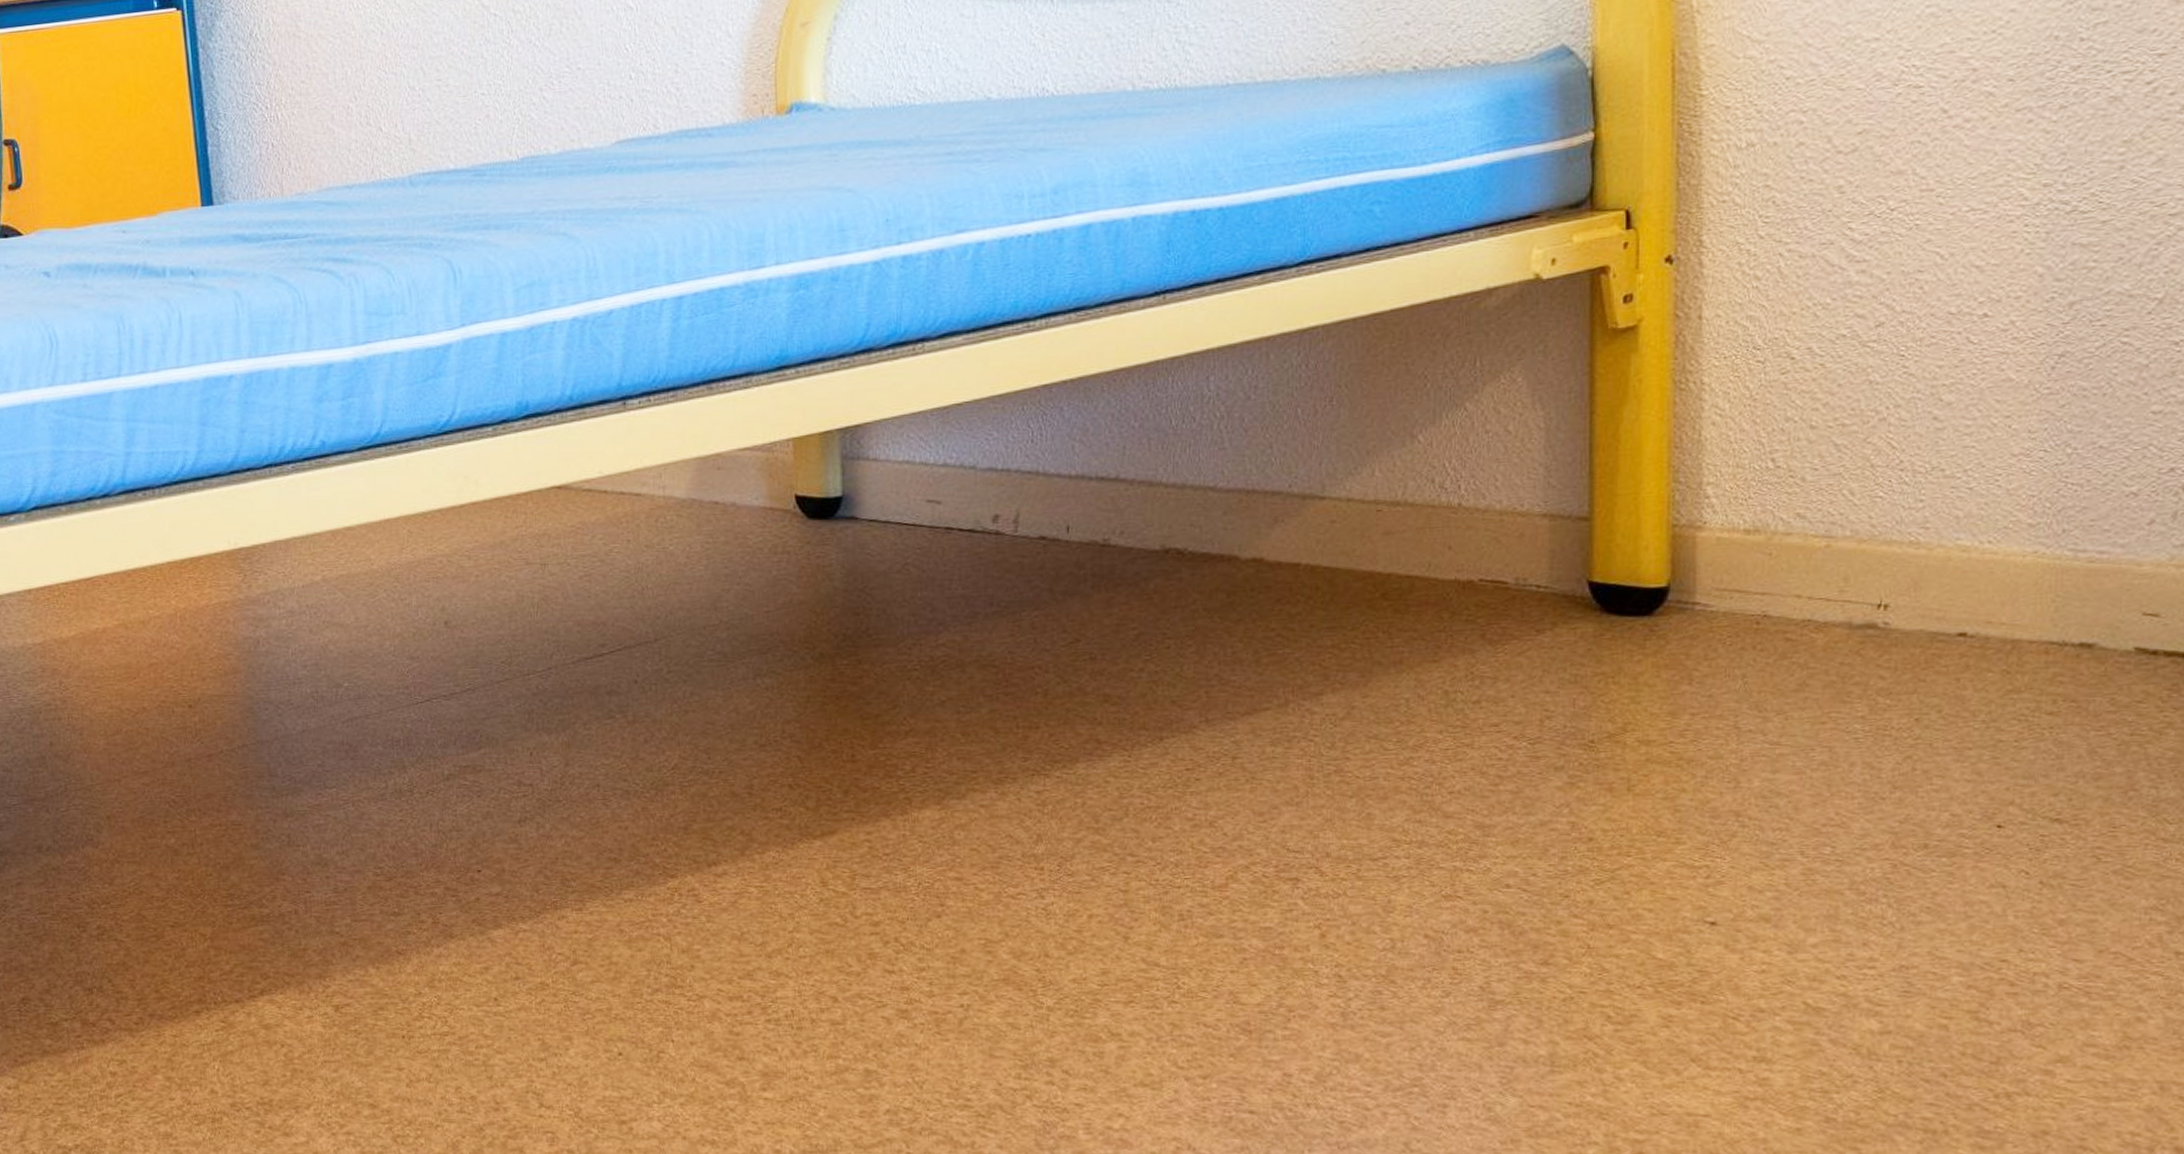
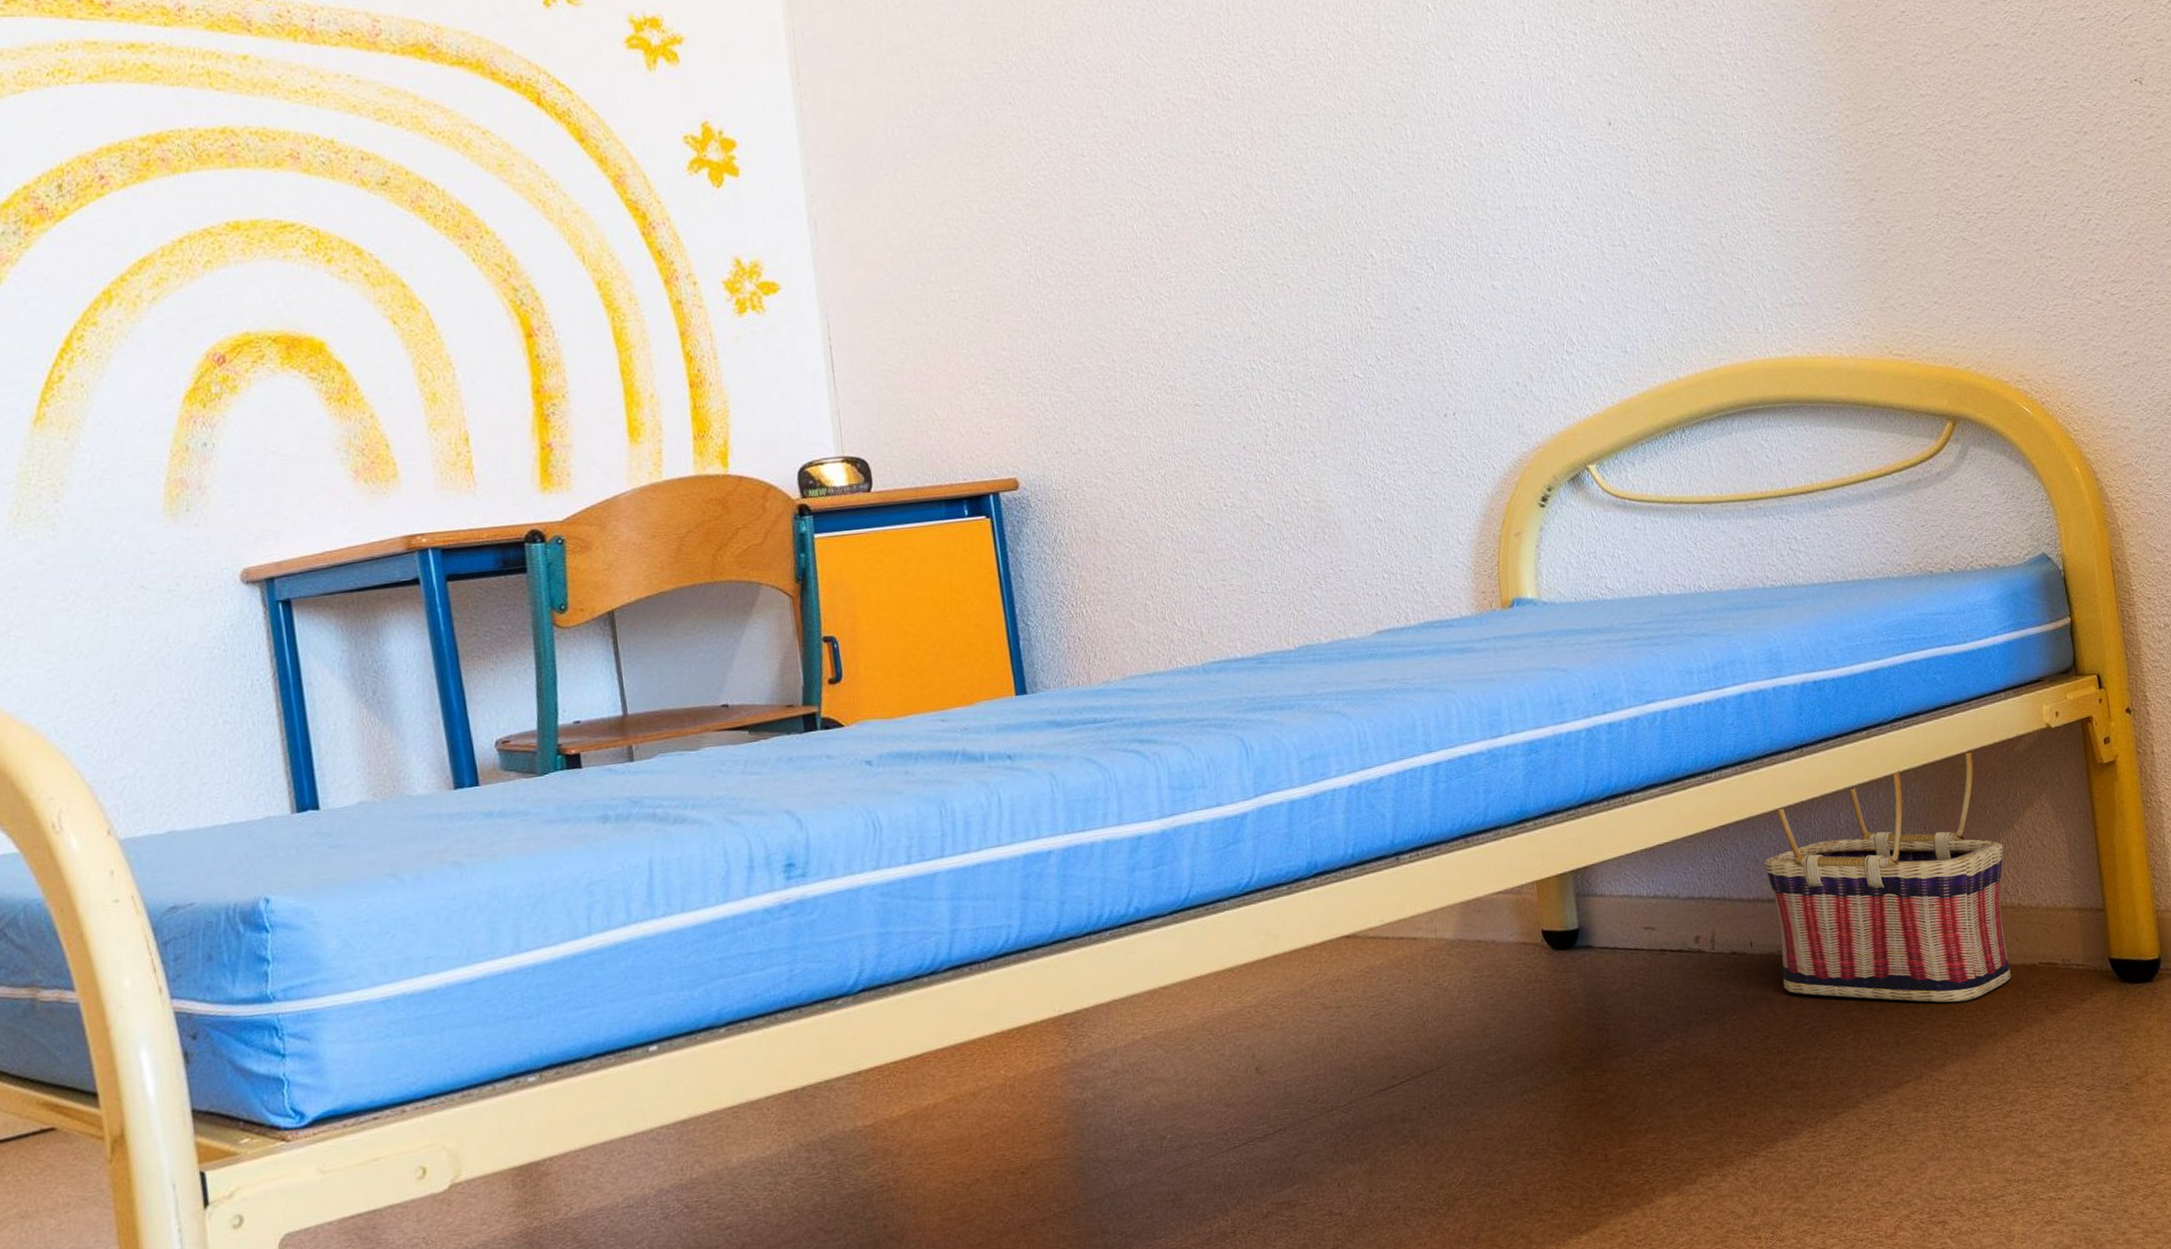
basket: none [1096,305,1446,620] -> present [1764,750,2011,1003]

